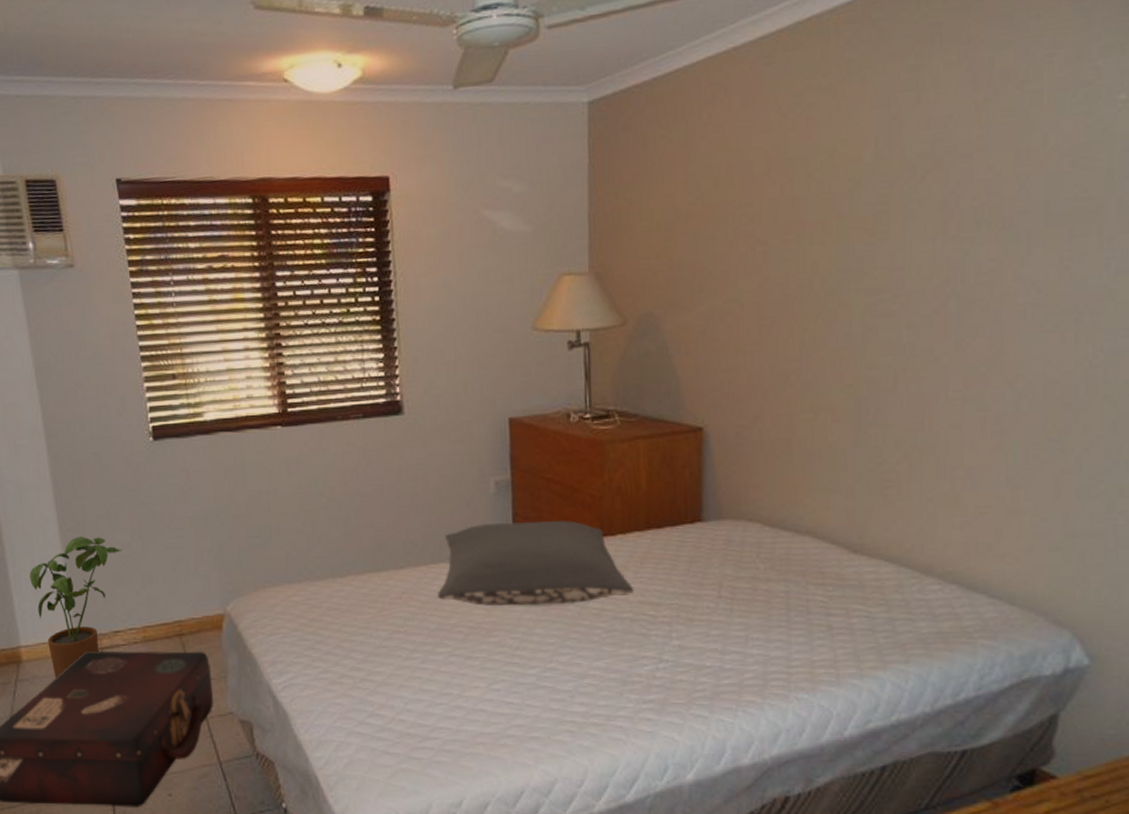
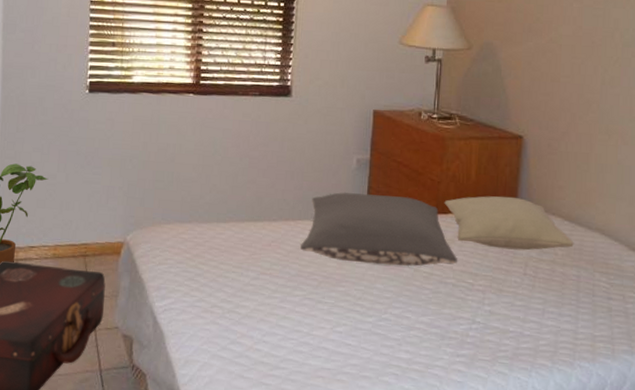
pillow: none [610,504,779,570] -> present [444,196,574,251]

